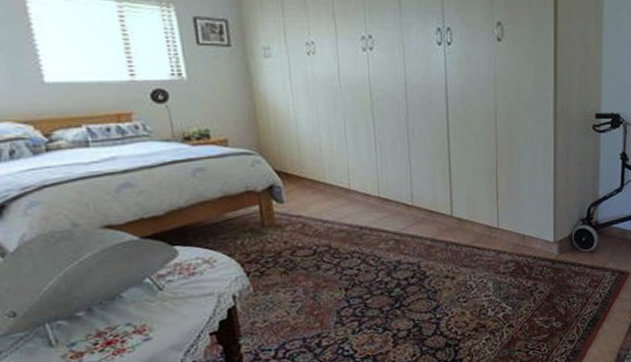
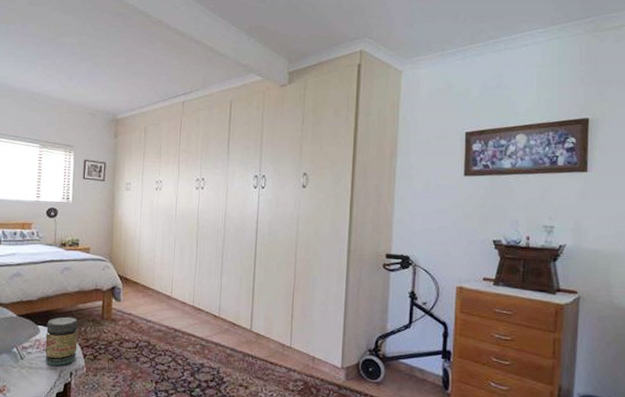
jar: none [186,229,237,291] -> present [45,316,78,366]

